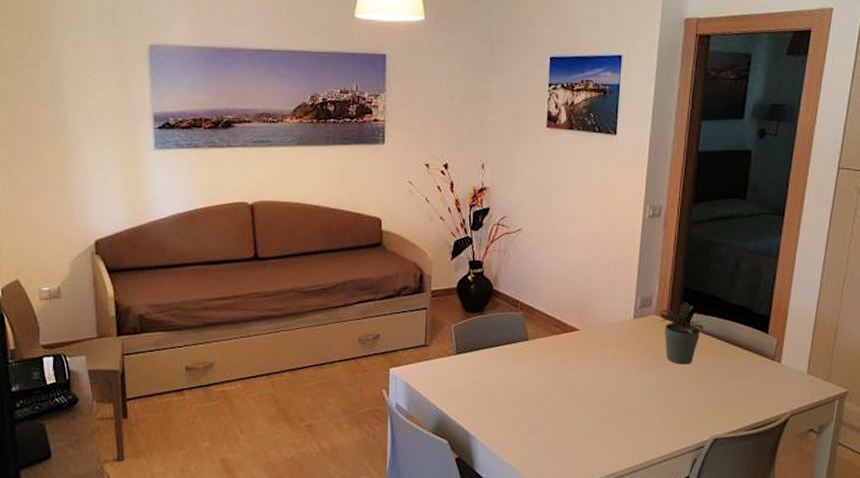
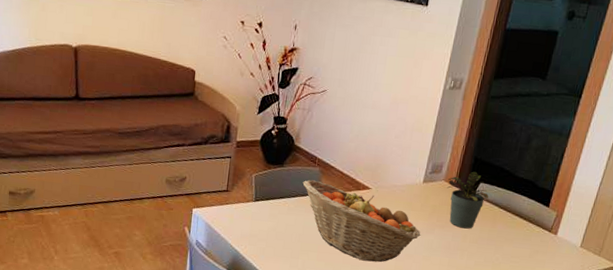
fruit basket: none [506,325,638,410] -> present [302,179,421,262]

